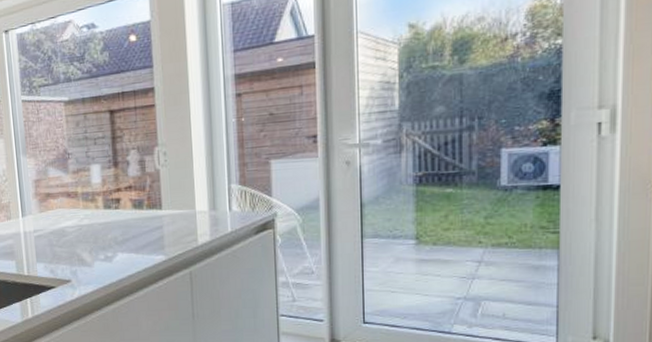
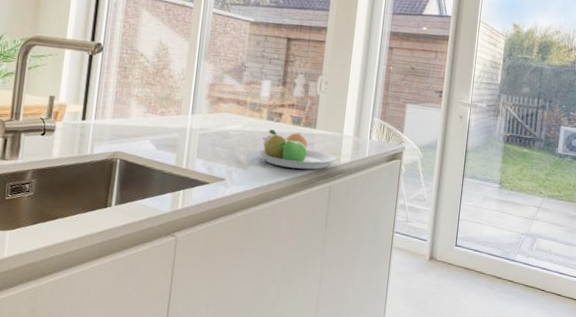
fruit bowl: none [100,217,193,259] -> present [258,129,337,170]

